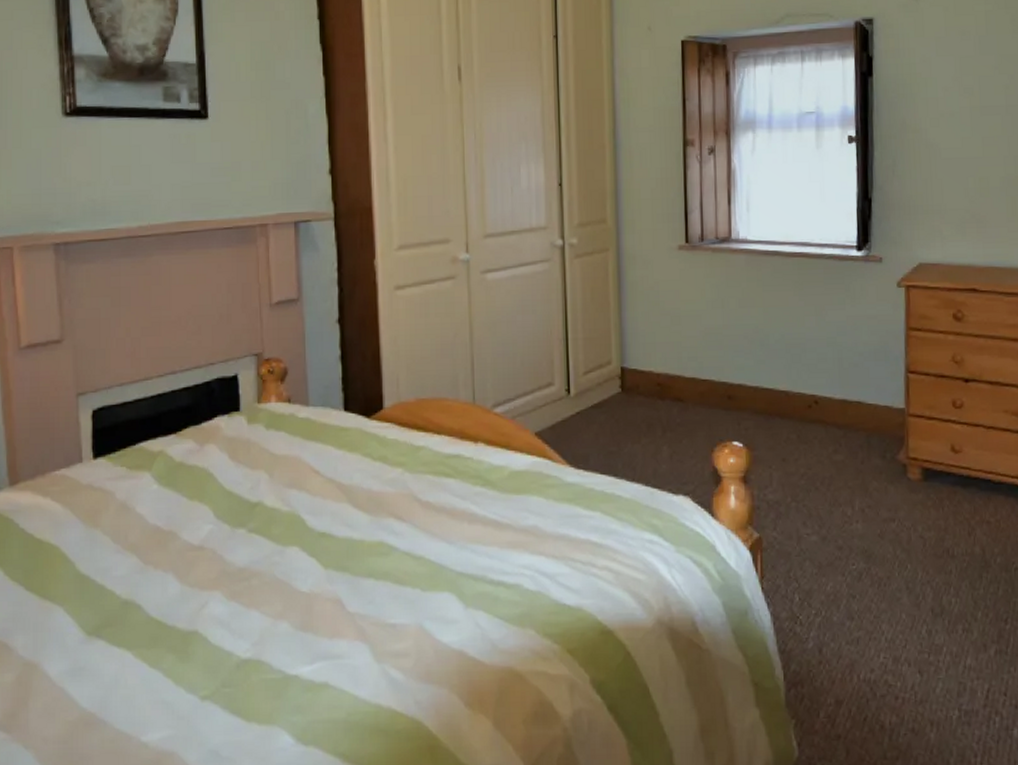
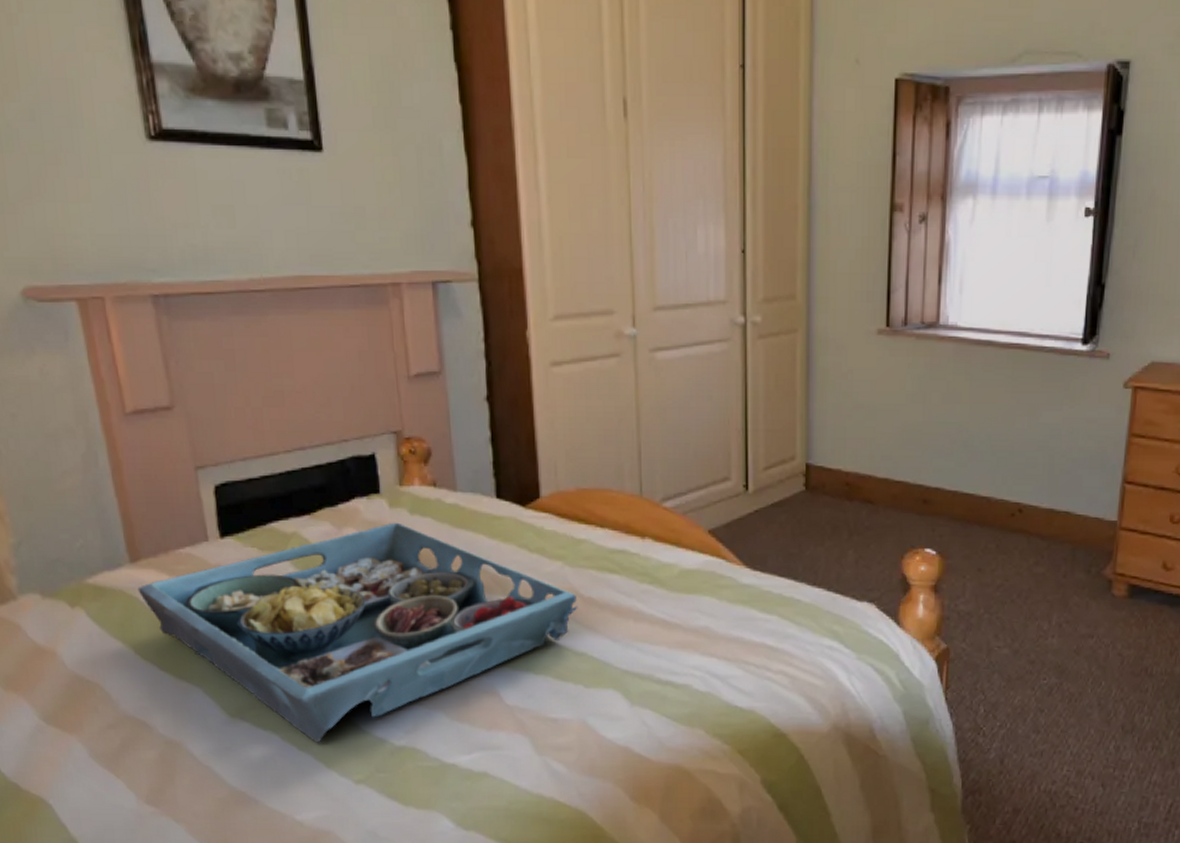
serving tray: none [13,437,417,659] -> present [137,522,578,743]

